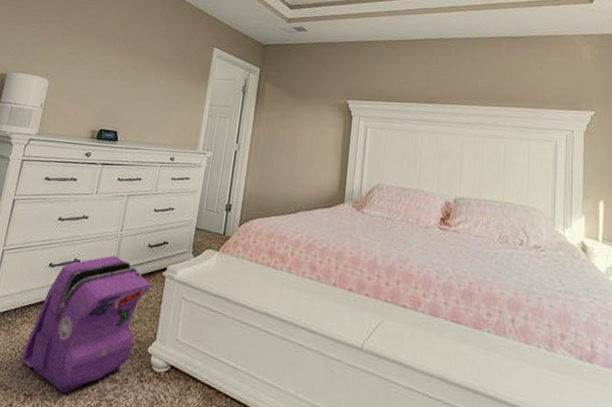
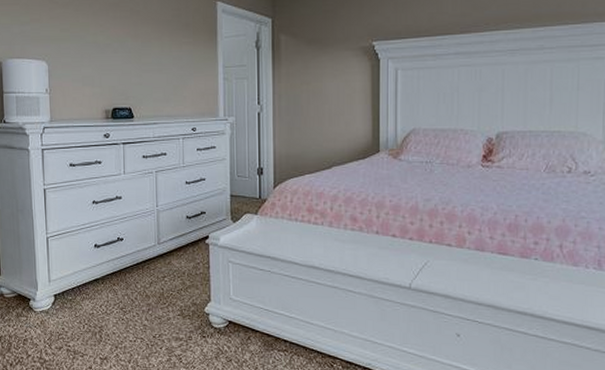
backpack: present [21,255,151,393] -> none [89,230,197,354]

